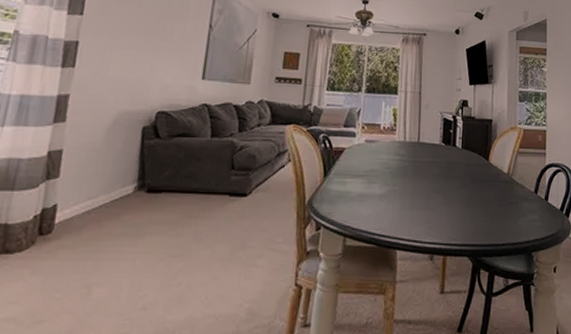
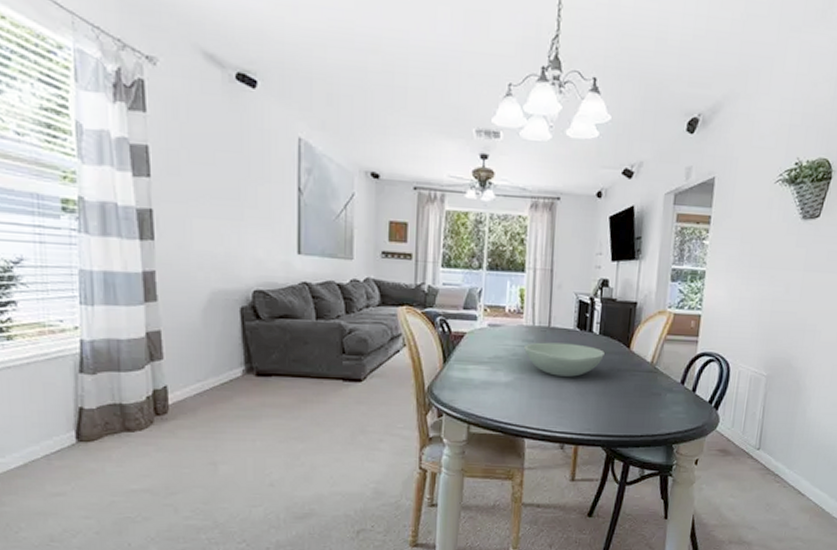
bowl: none [397,156,467,188] -> present [524,342,605,377]

